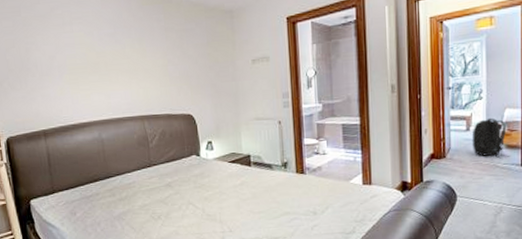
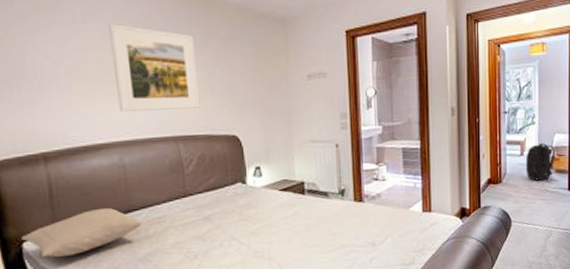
pillow: none [29,175,117,213] -> present [21,208,142,258]
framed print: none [89,24,161,96] -> present [109,24,201,112]

